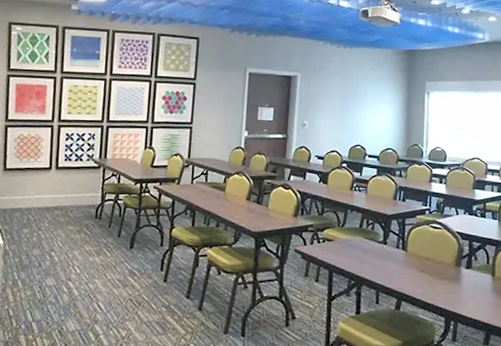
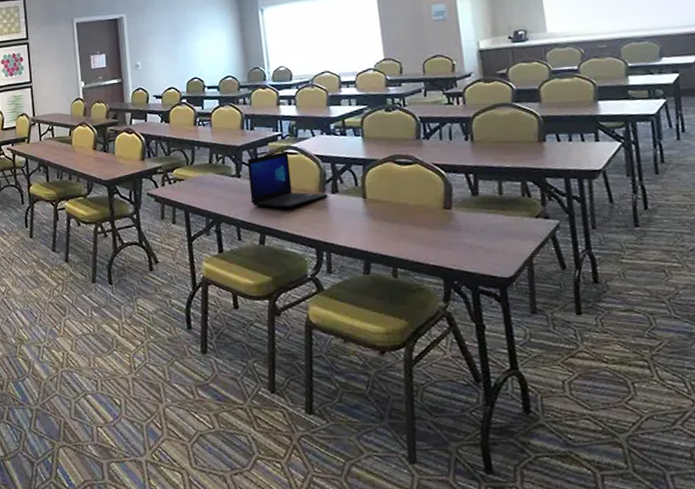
laptop: none [393,224,462,278] -> present [247,150,328,208]

